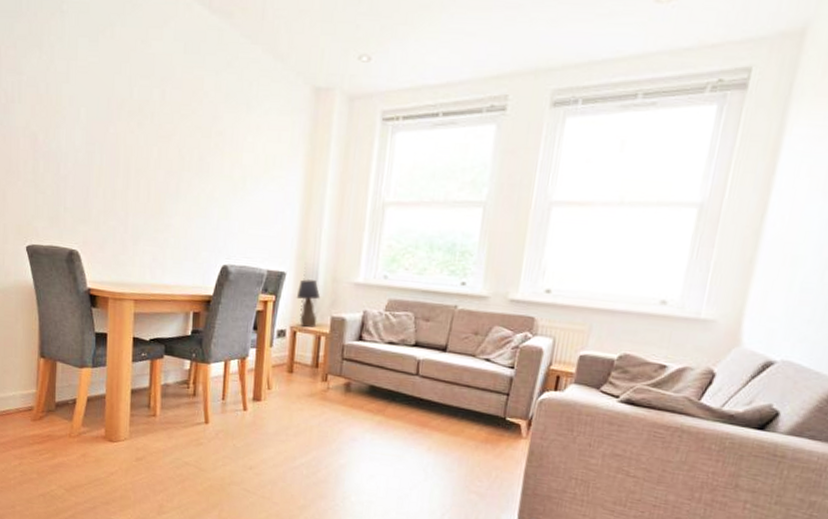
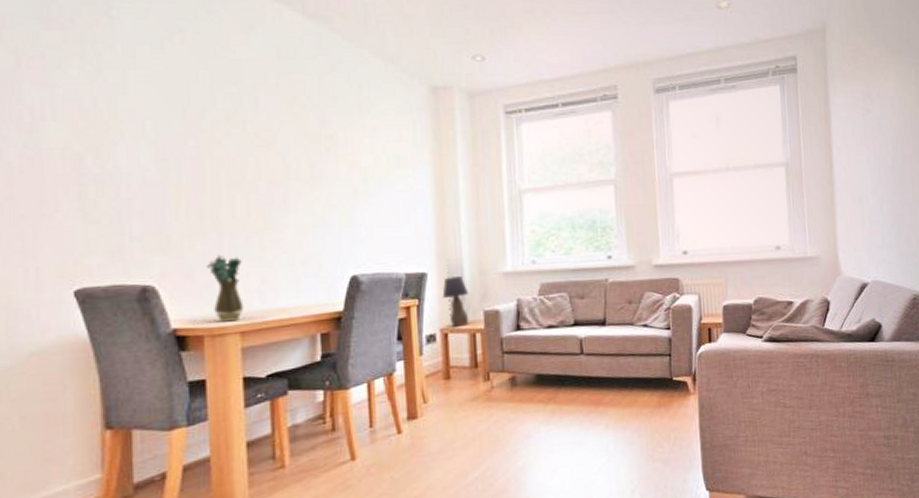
vase: none [115,231,140,290] -> present [207,254,244,322]

